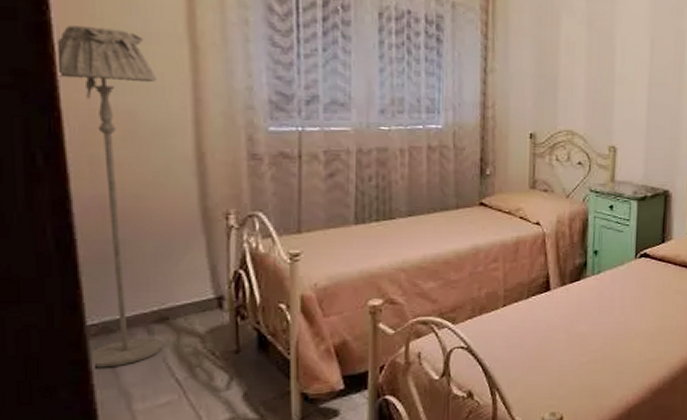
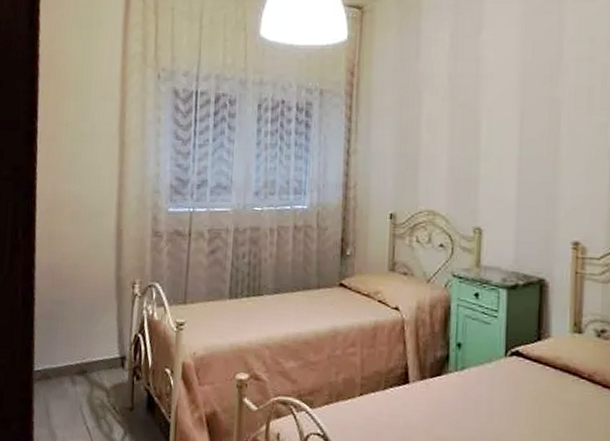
floor lamp: present [54,25,164,368] -> none [33,131,96,409]

